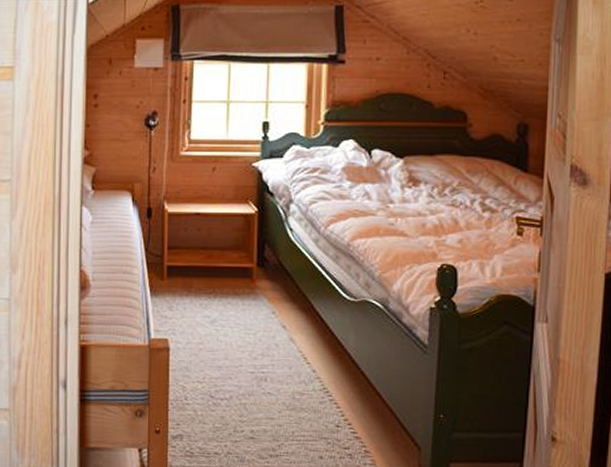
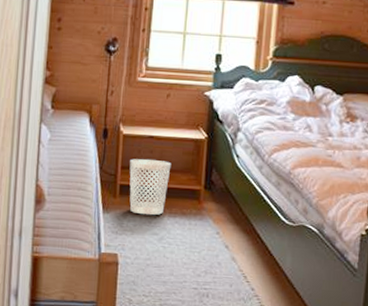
wastebasket: none [176,238,221,297] -> present [129,159,172,215]

